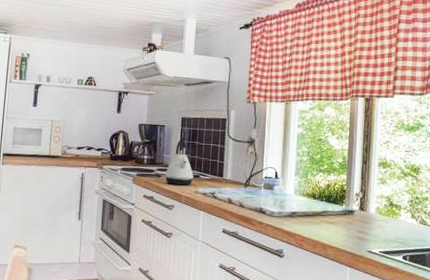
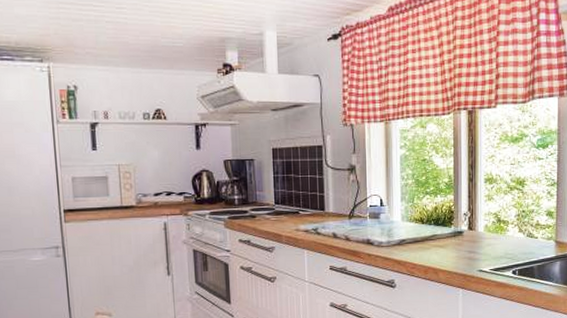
kettle: present [164,140,193,186] -> none [260,174,292,225]

